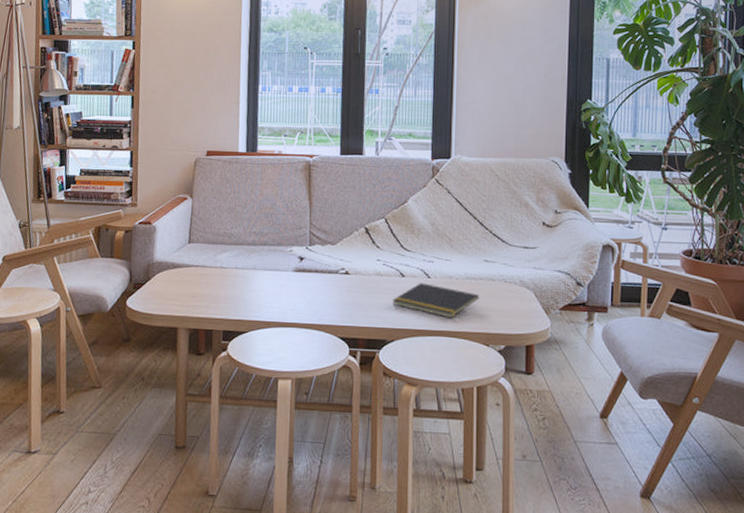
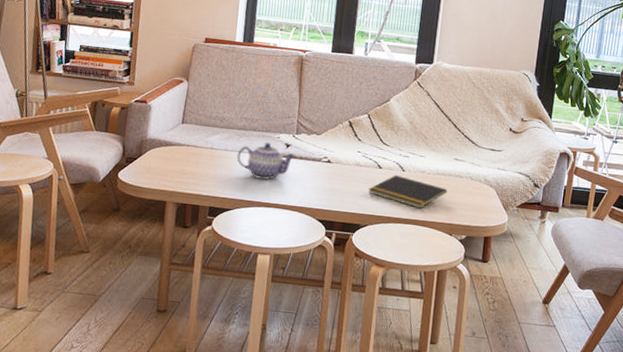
teapot: none [248,256,312,298] -> present [237,142,297,181]

